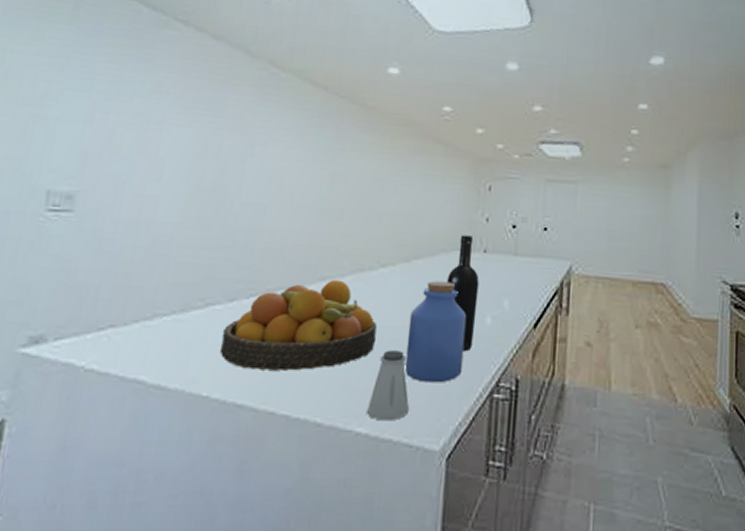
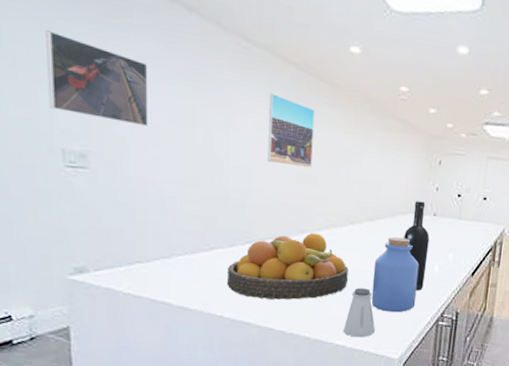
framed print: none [43,65,163,161] -> present [46,30,148,126]
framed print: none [286,119,346,201] -> present [268,93,315,168]

